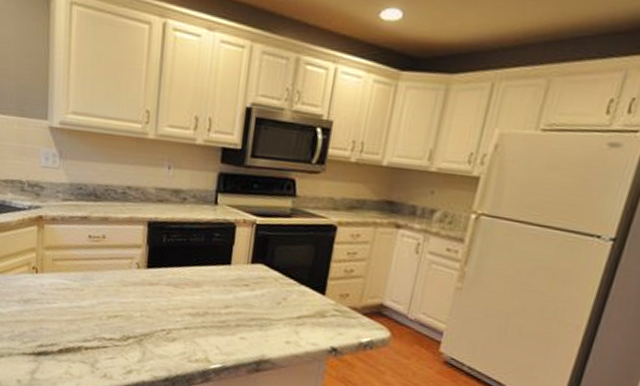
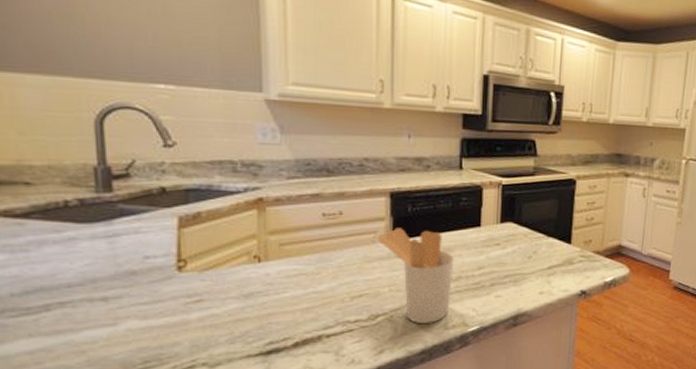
utensil holder: none [133,256,203,354] -> present [377,228,455,323]

